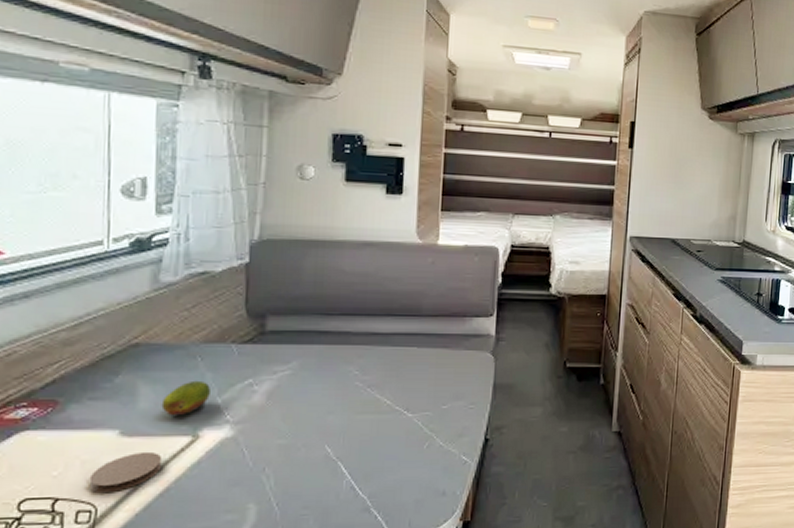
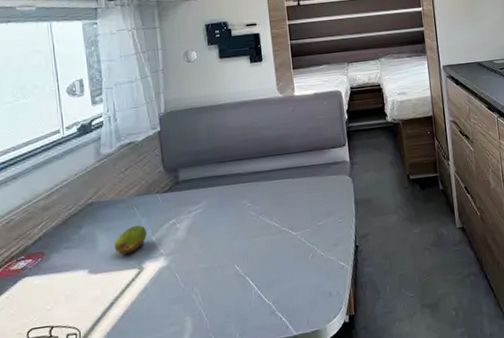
coaster: present [89,451,163,494] -> none [72,283,121,320]

